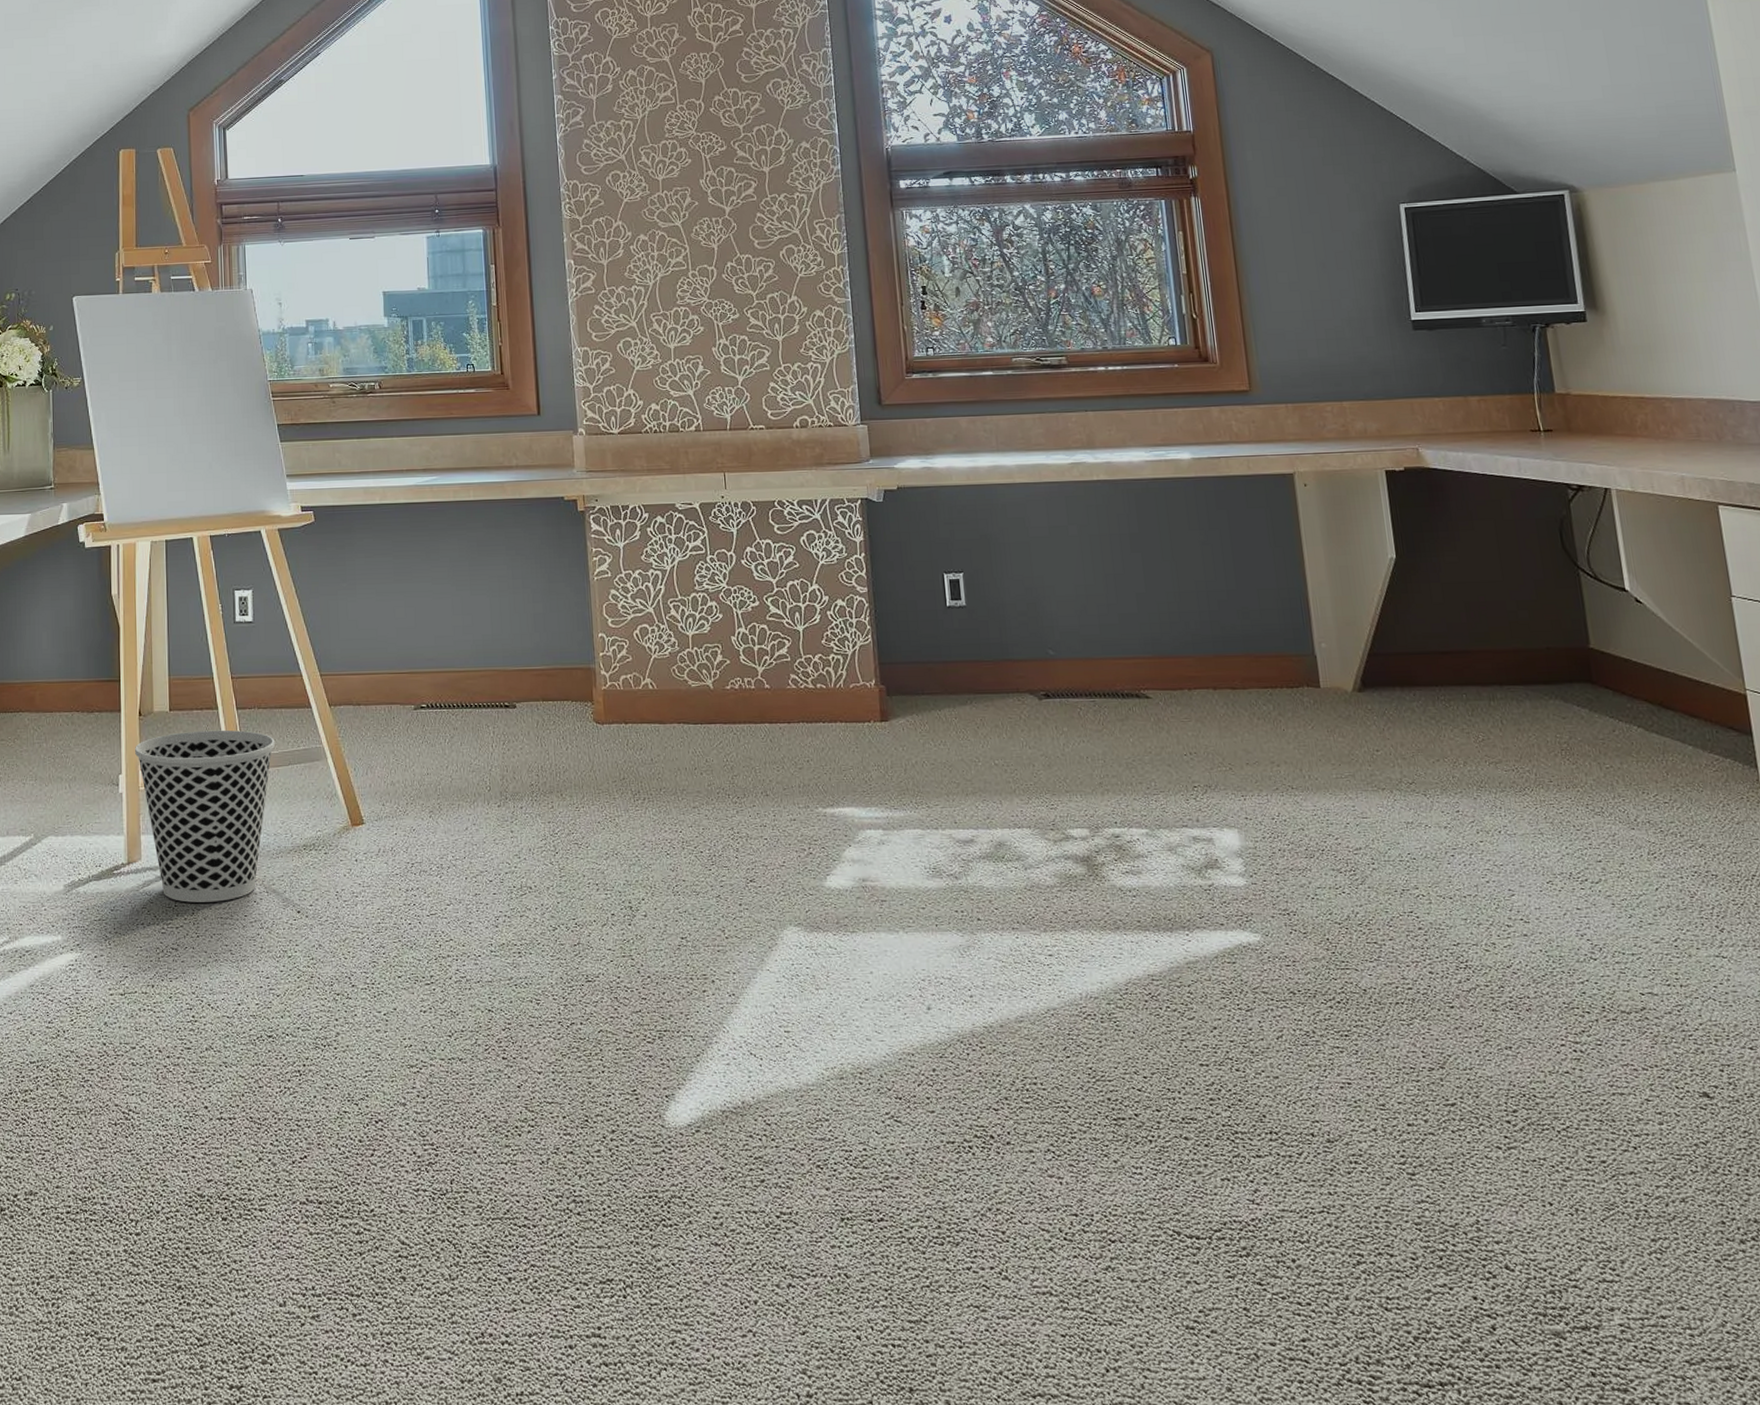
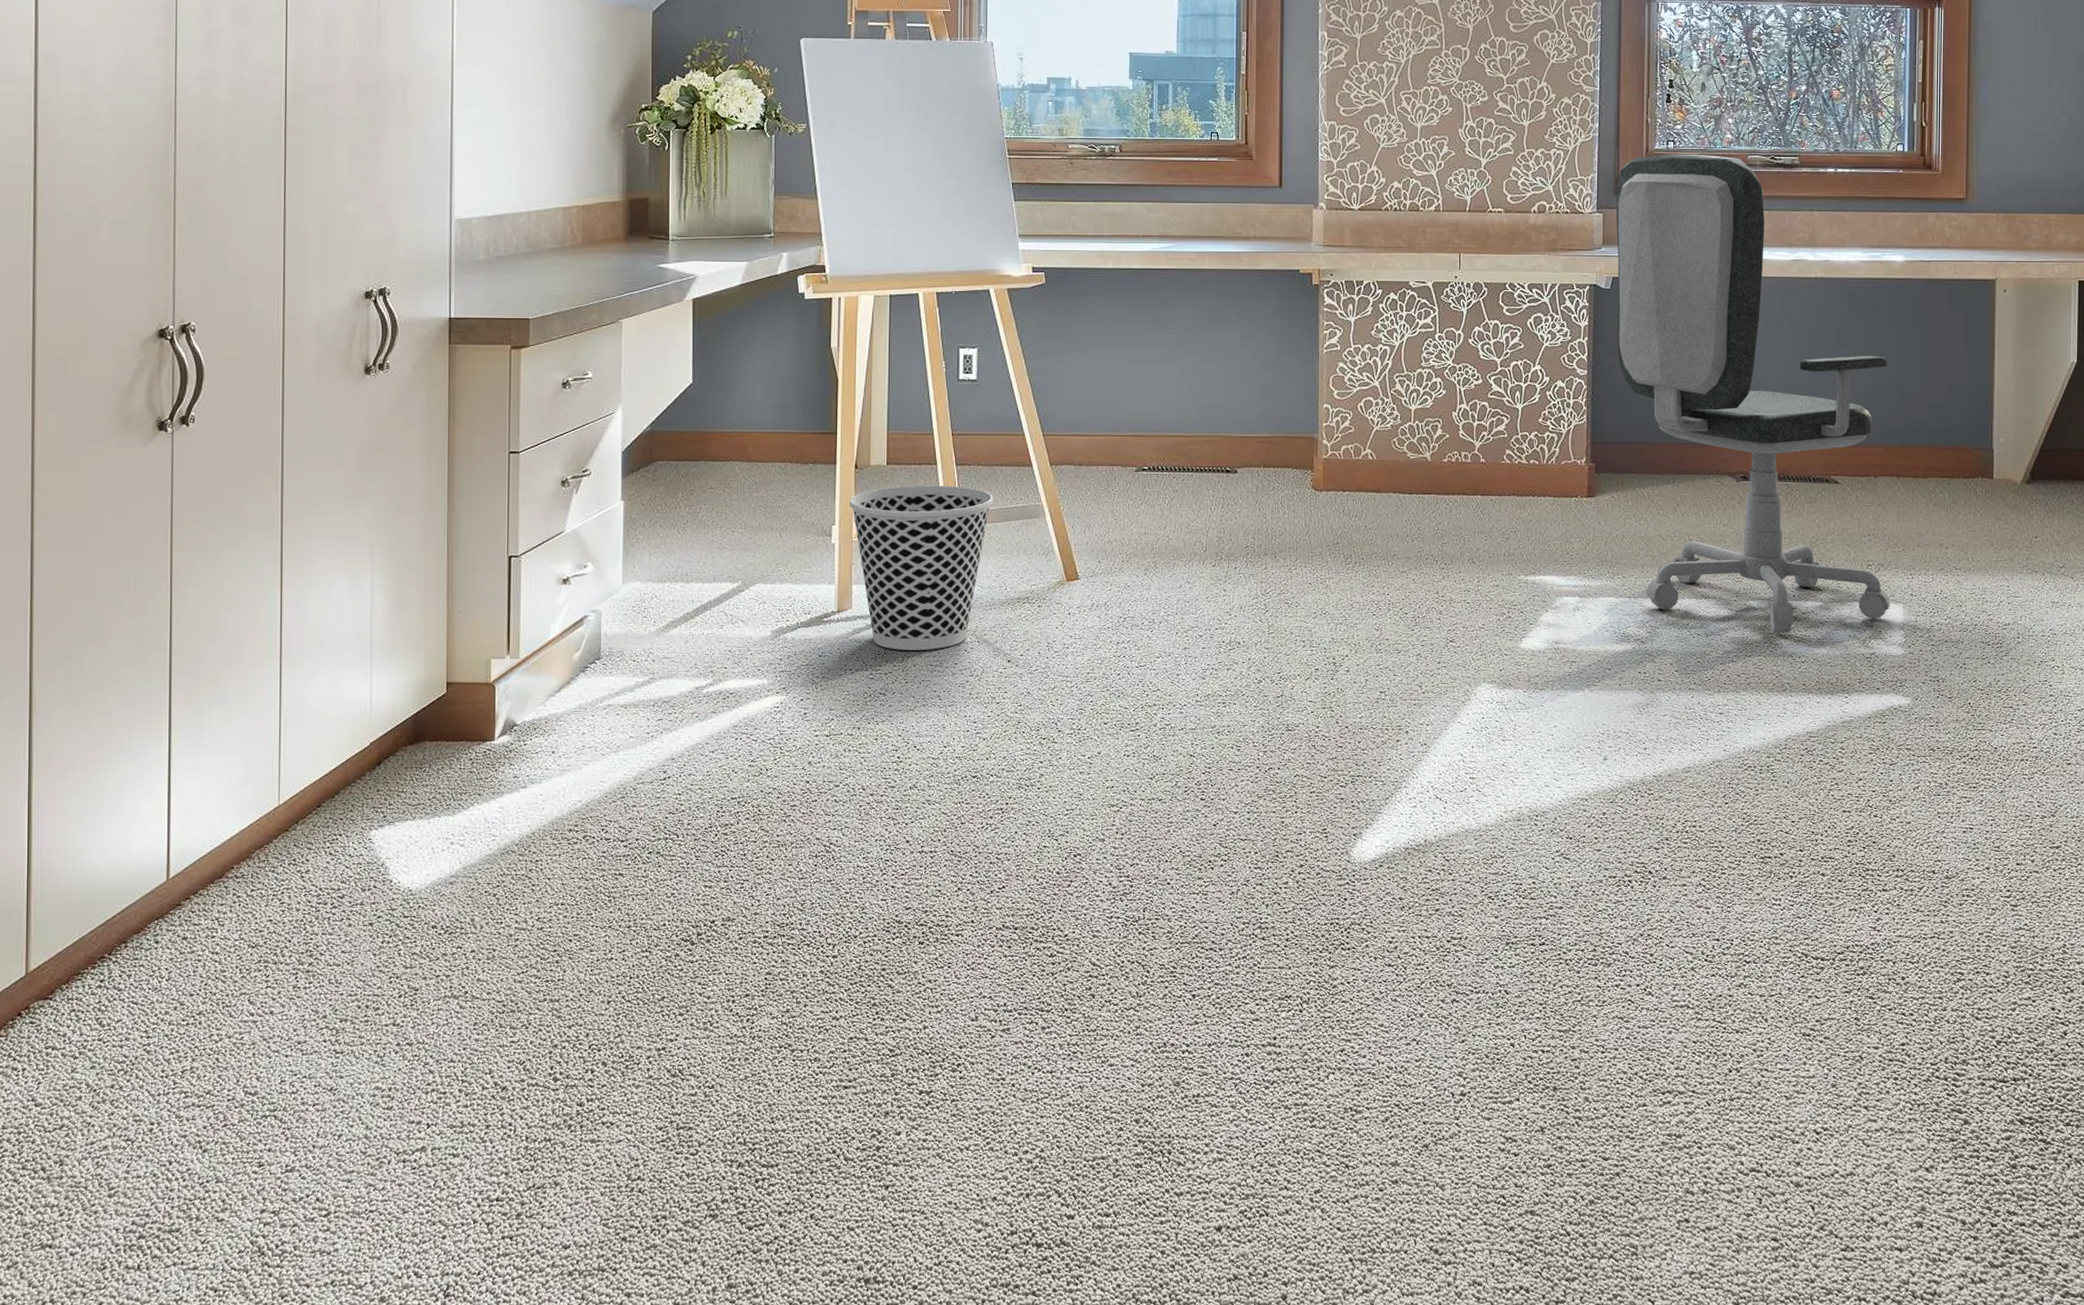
office chair: none [878,359,1223,864] -> present [1616,153,1890,633]

